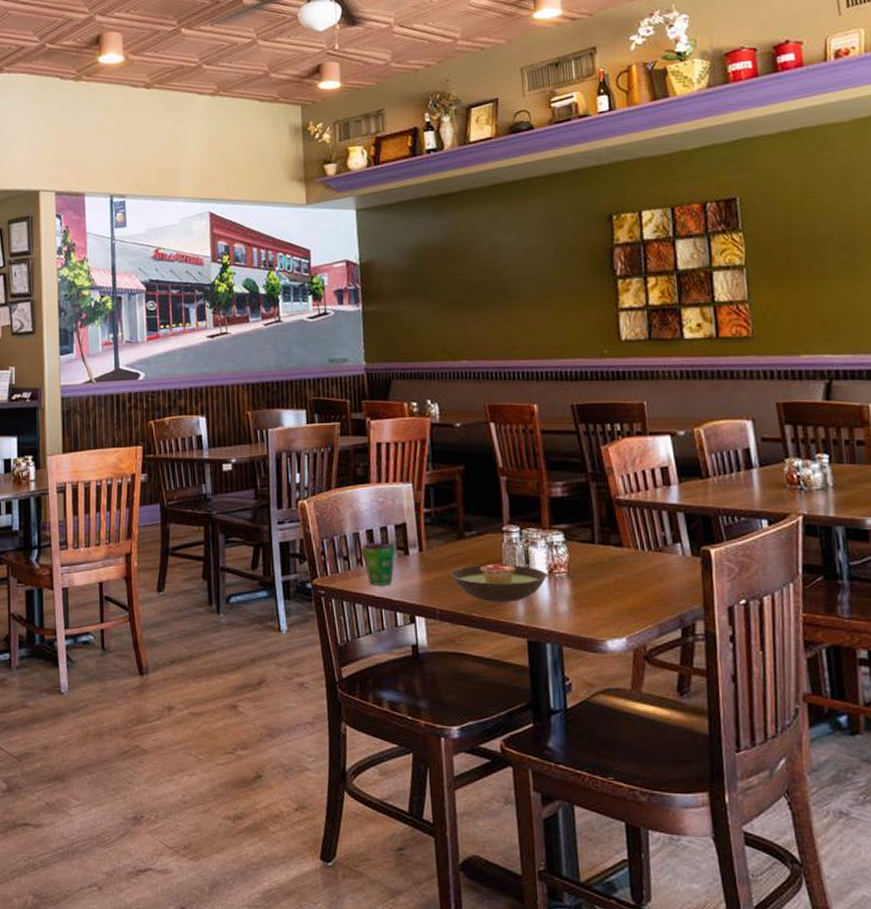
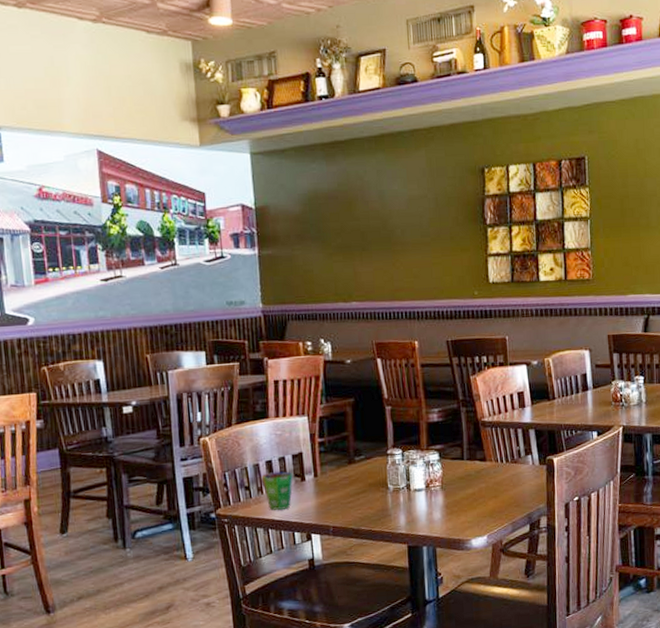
soup bowl: present [451,562,548,602] -> none [342,481,425,516]

